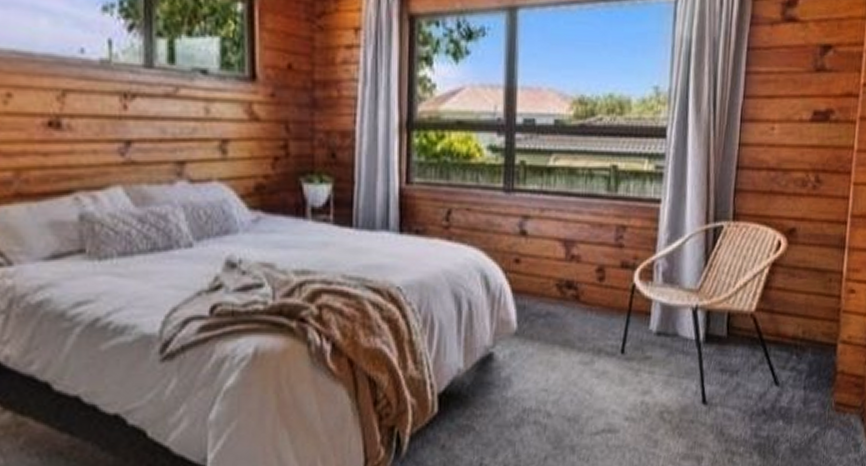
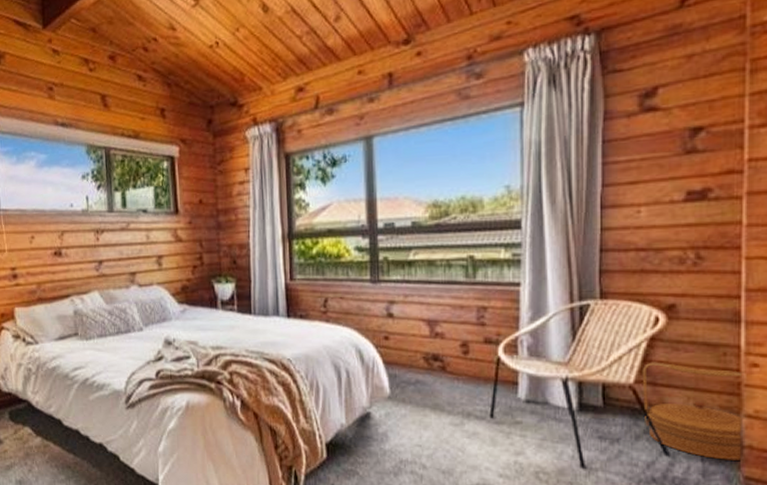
woven basket: none [761,288,844,388] -> present [642,362,745,462]

